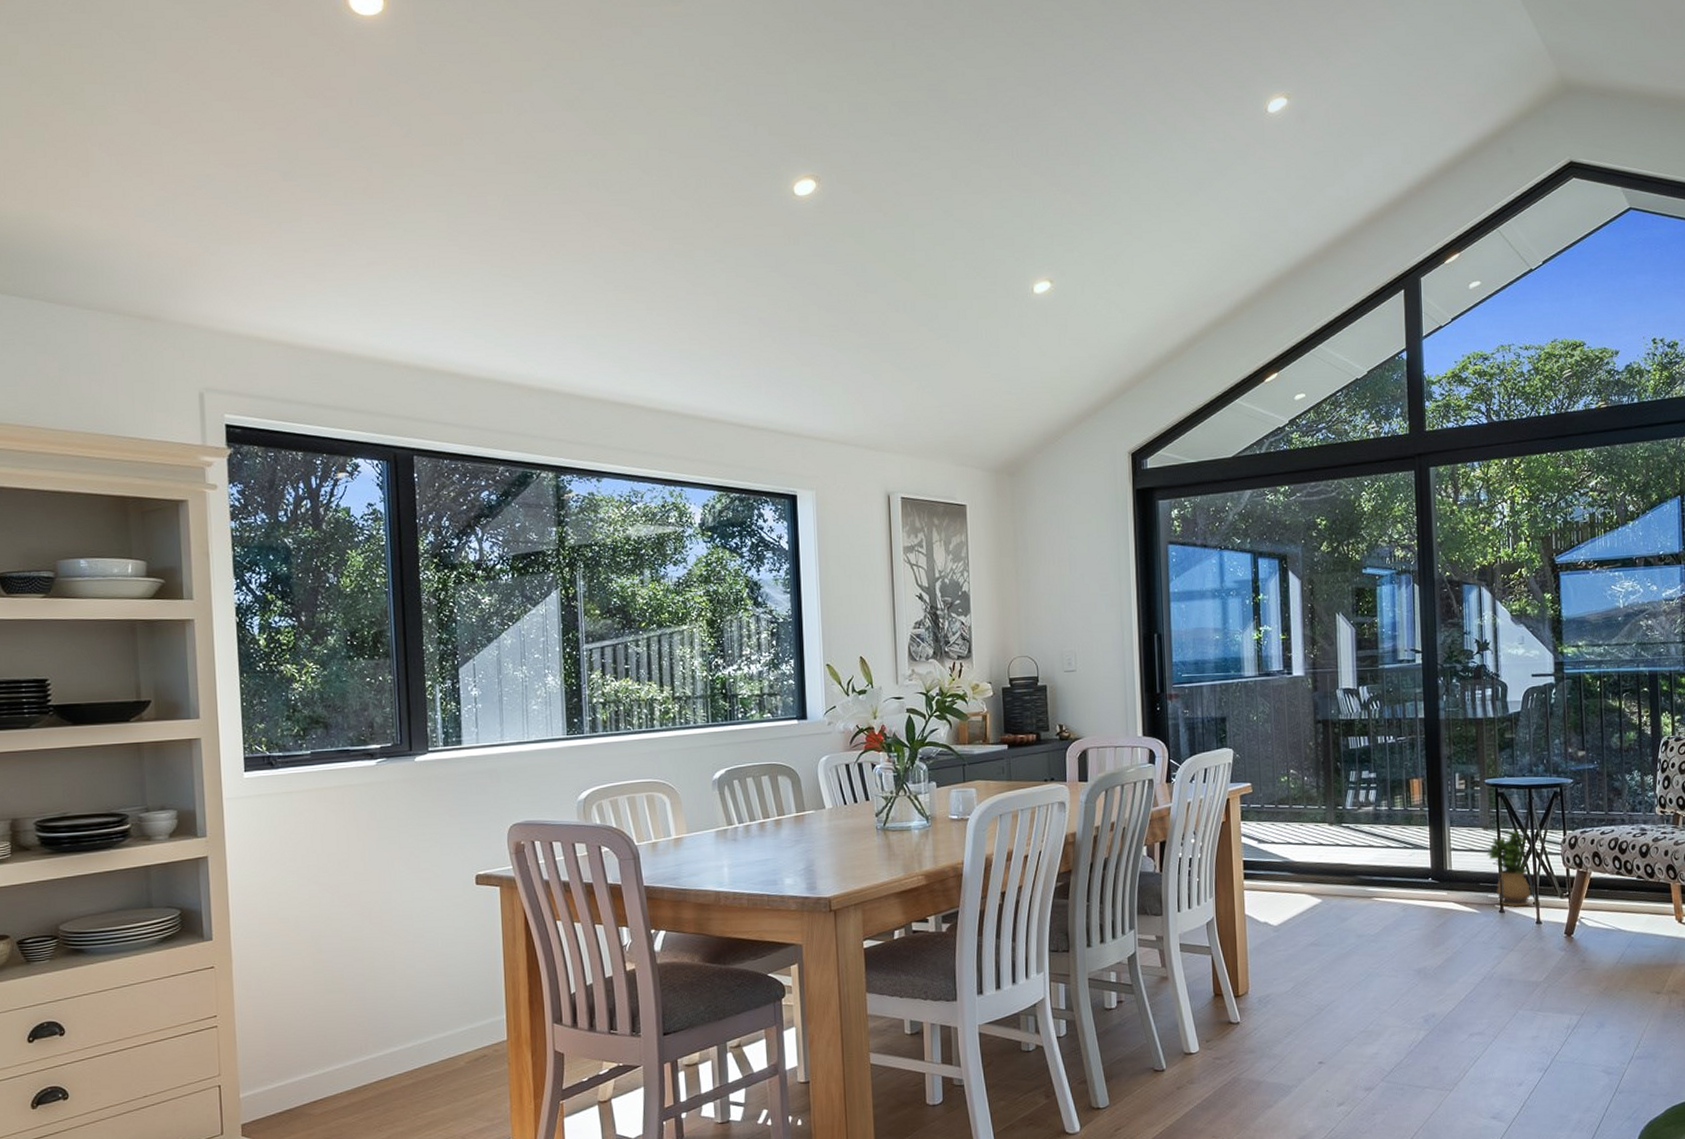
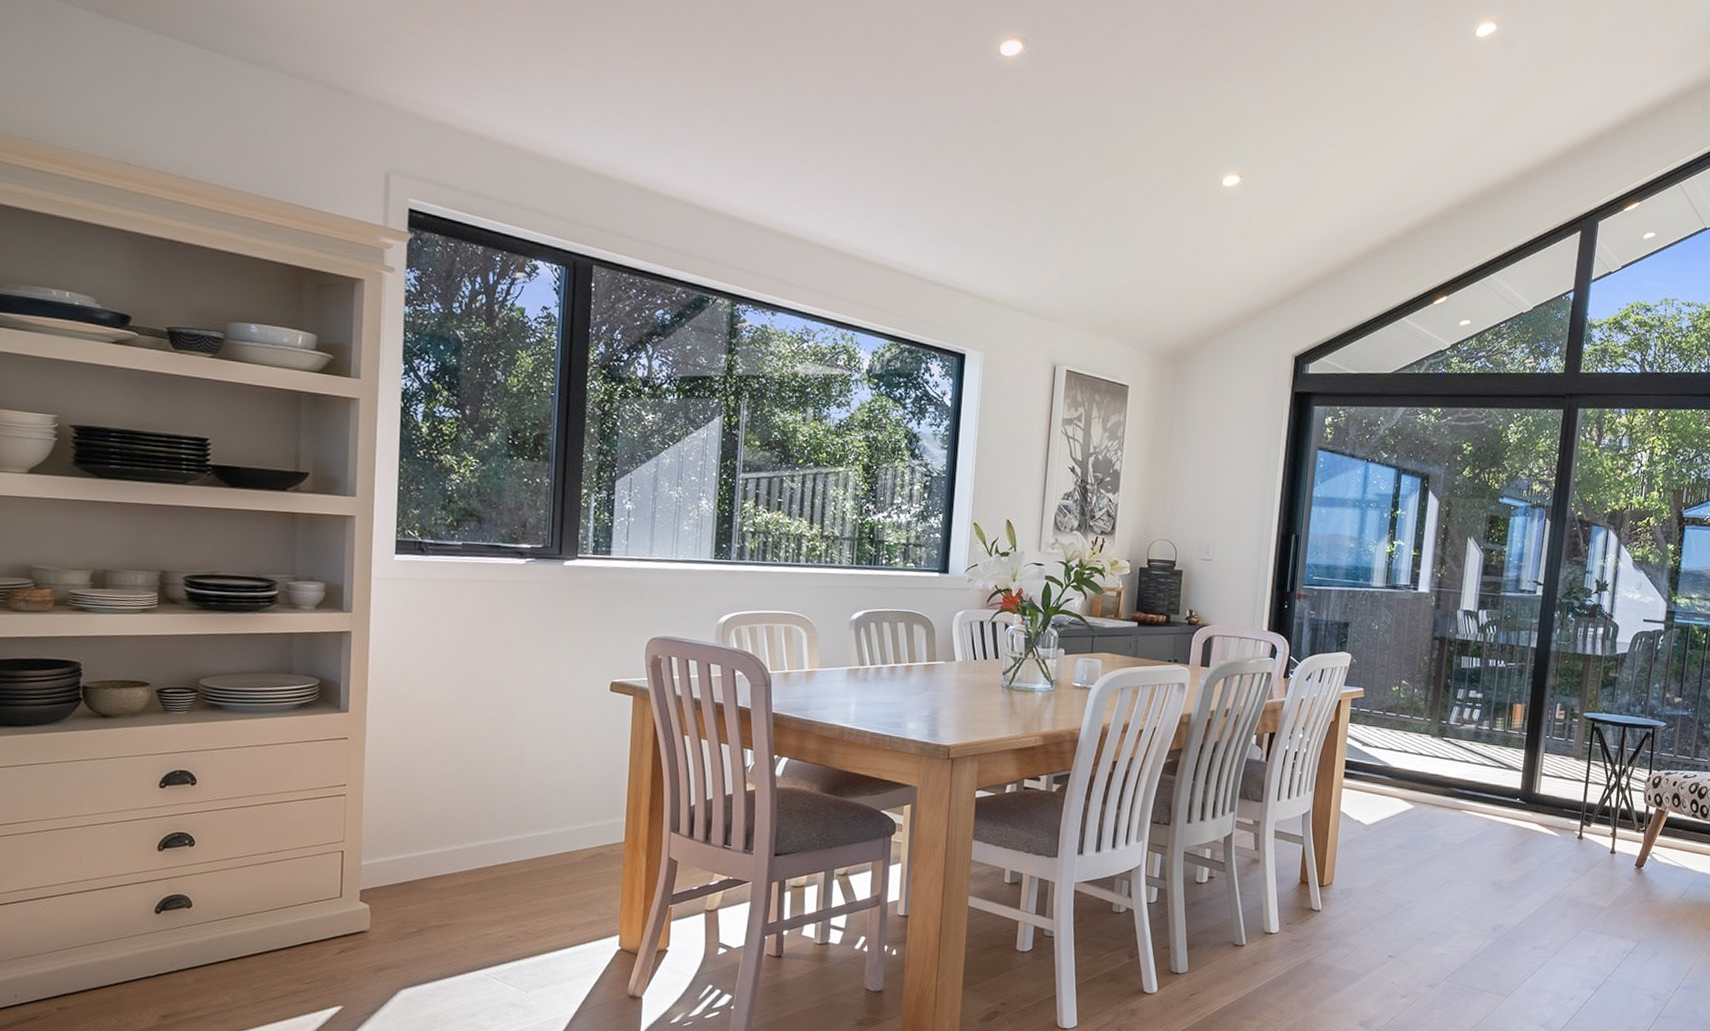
potted plant: present [1486,831,1532,907] -> none [1574,764,1614,836]

